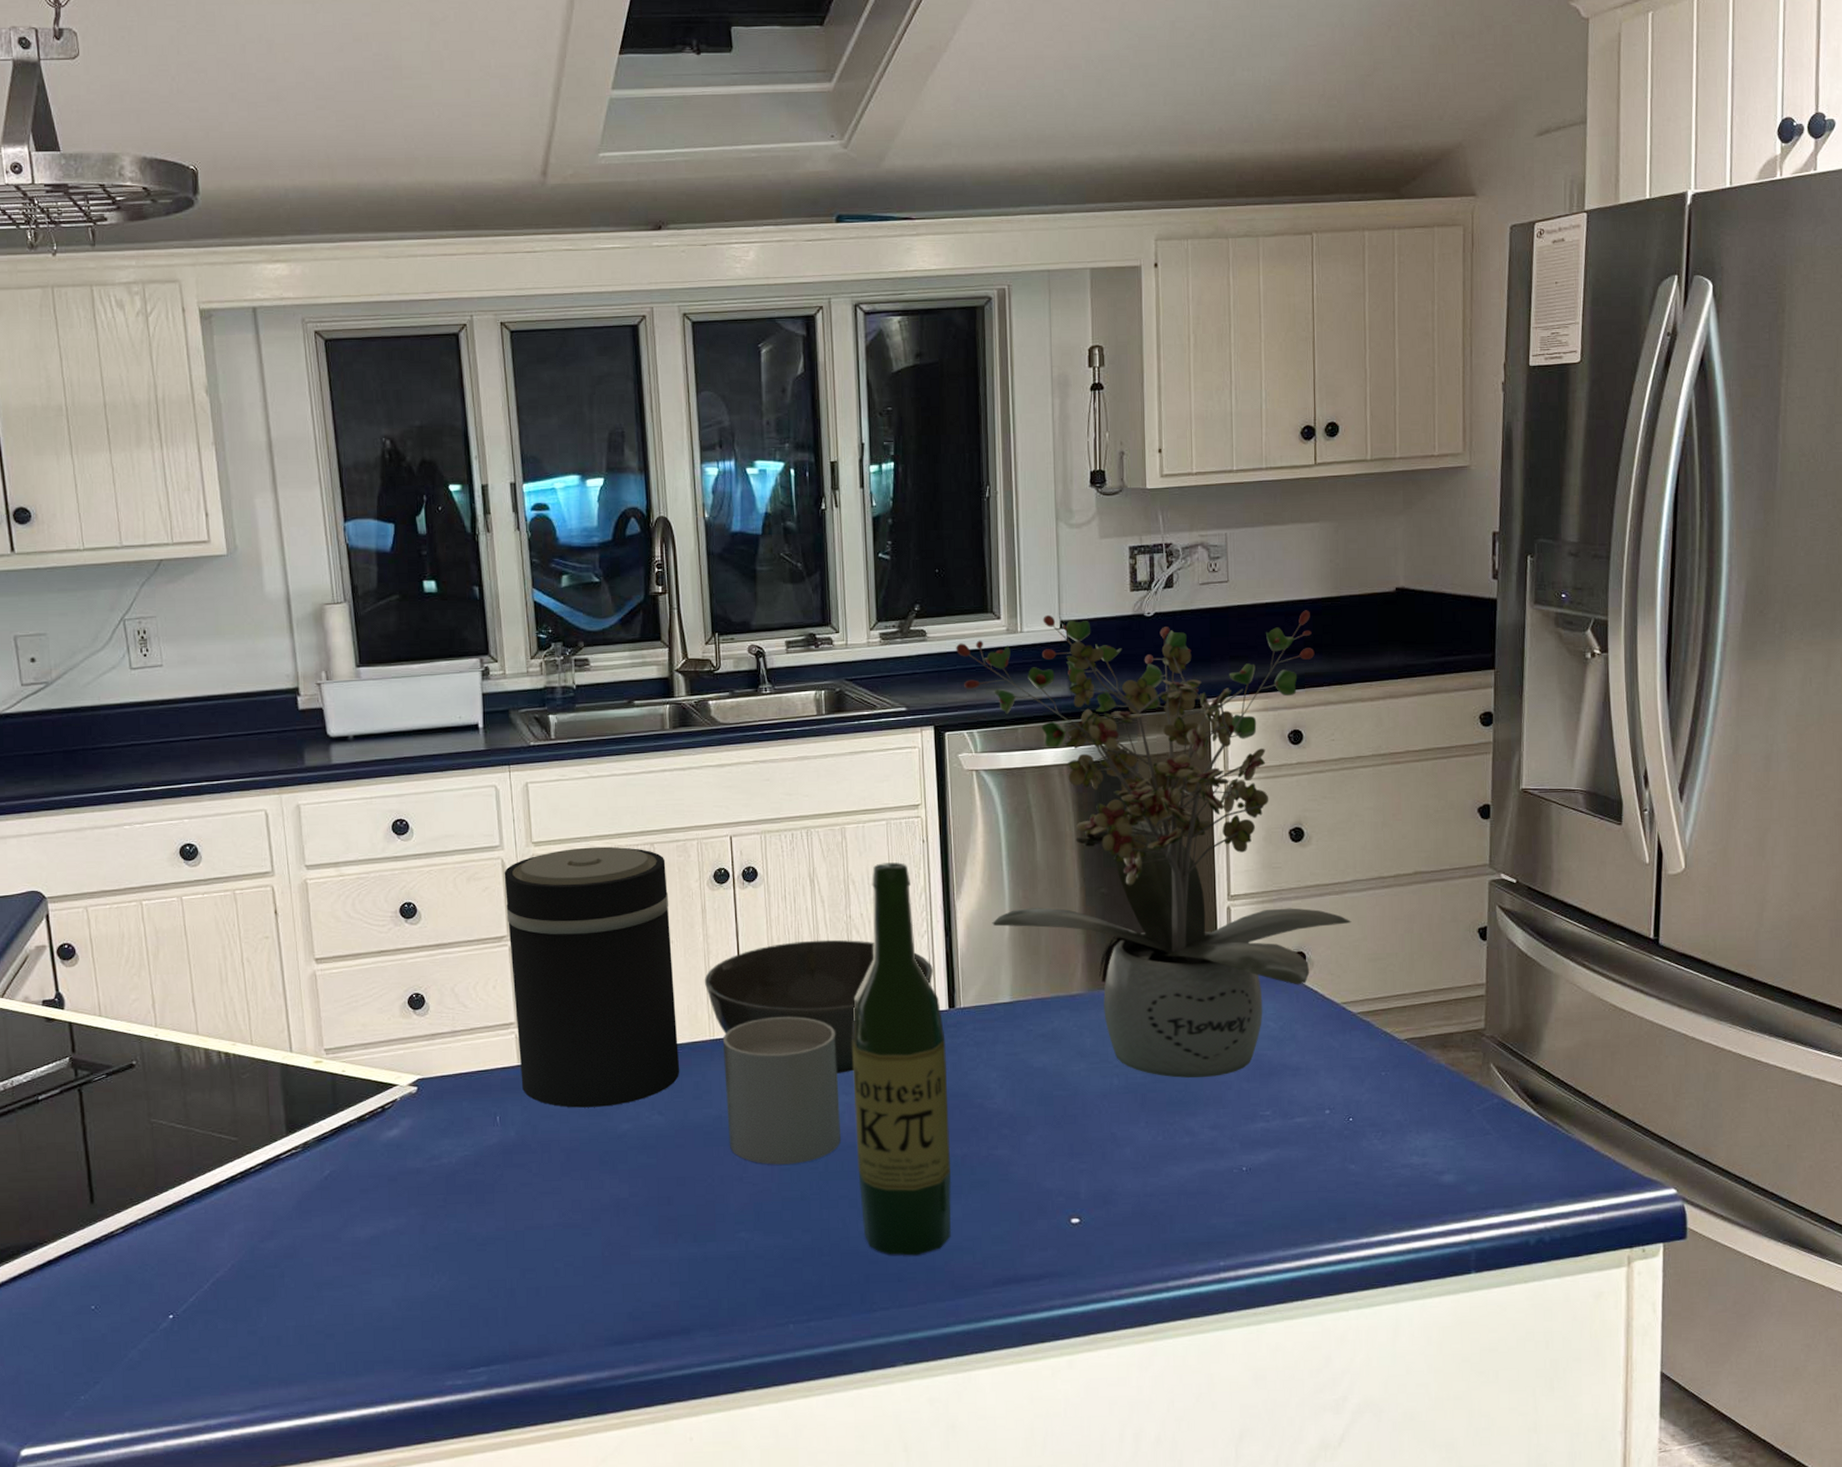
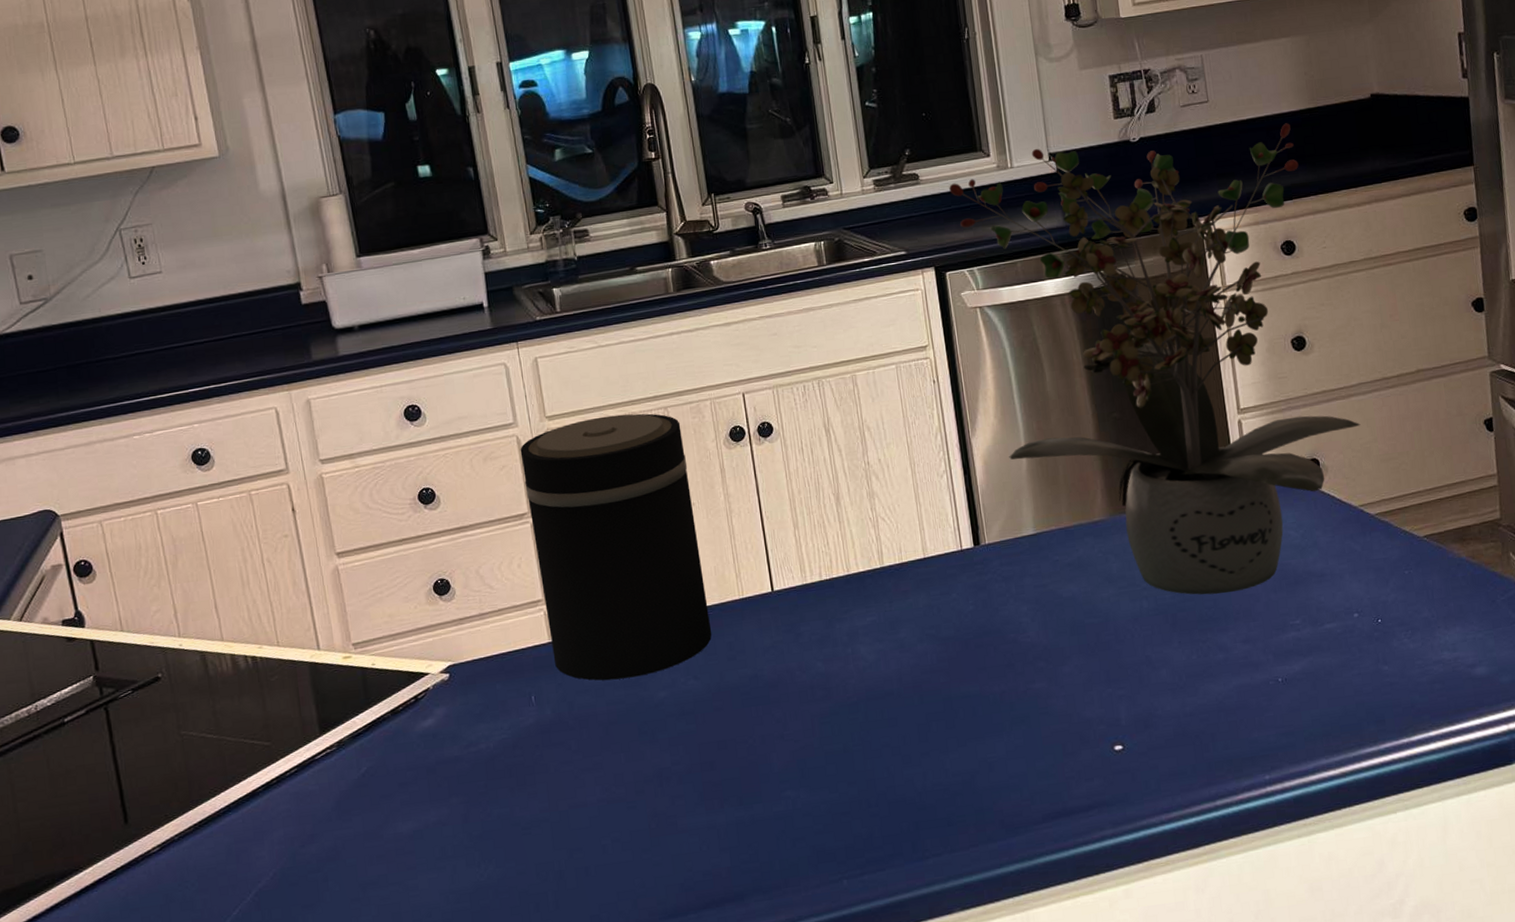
bowl: present [704,939,933,1074] -> none [728,486,956,622]
mug: present [722,1017,841,1165] -> none [752,568,878,720]
wine bottle: present [852,862,952,1256] -> none [879,405,997,800]

